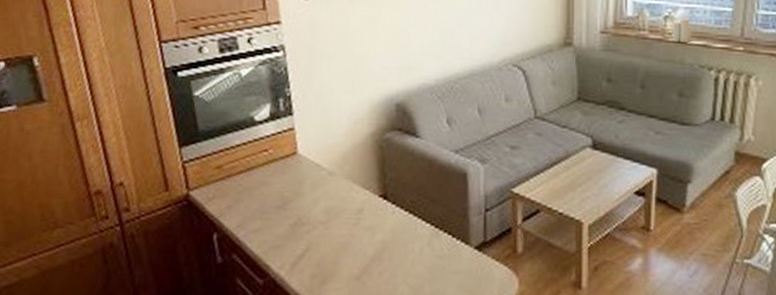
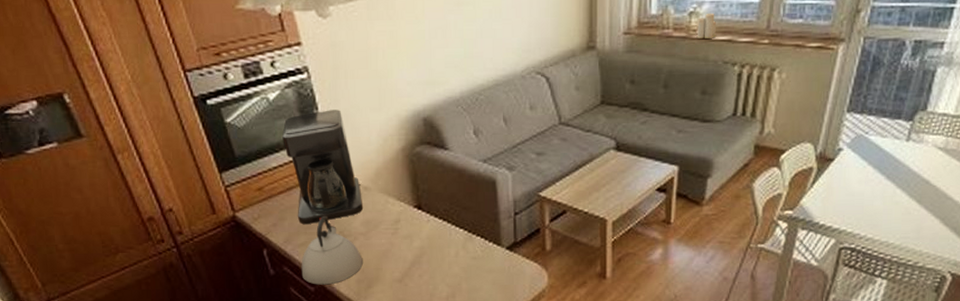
coffee maker: none [249,89,326,208] -> present [281,110,363,224]
kettle: none [251,200,319,278] -> present [301,215,363,285]

